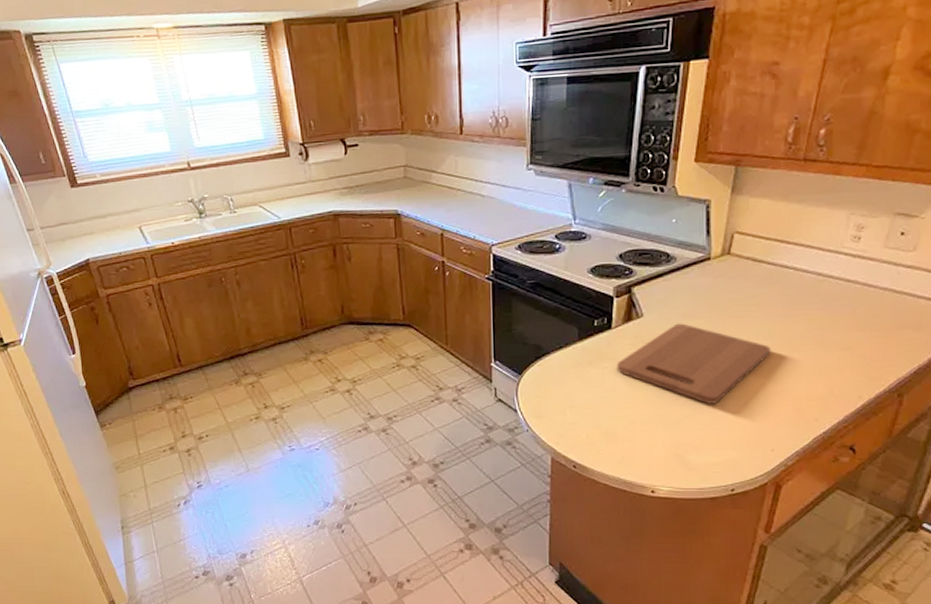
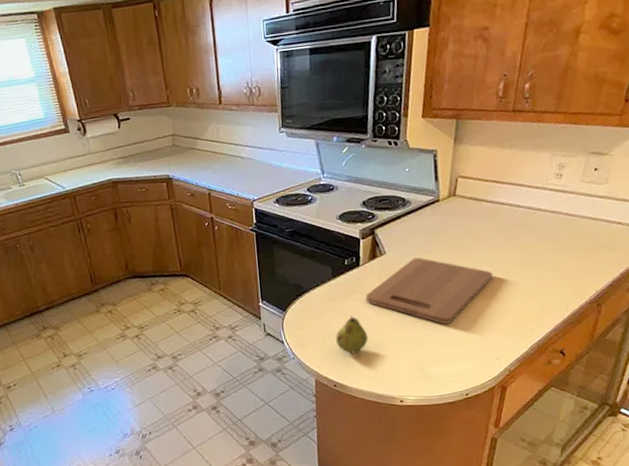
fruit: none [578,386,617,430] -> present [335,316,368,354]

